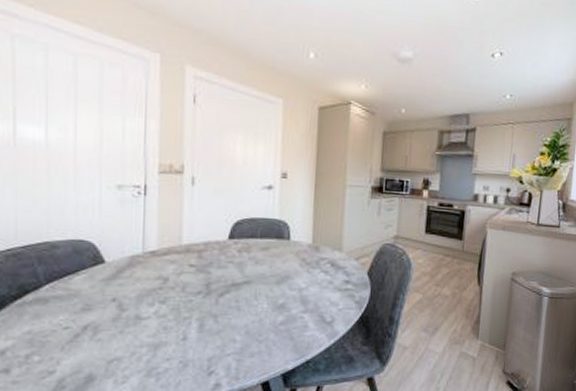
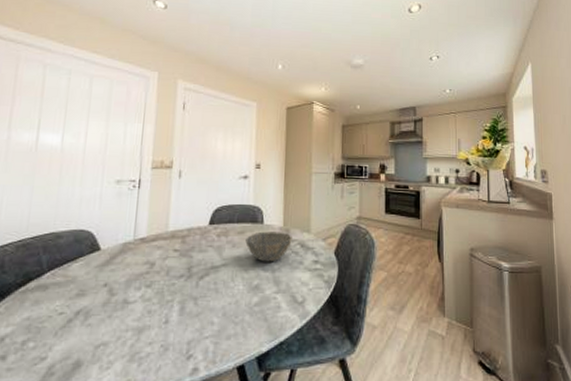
bowl: none [270,248,322,281] -> present [245,231,292,262]

